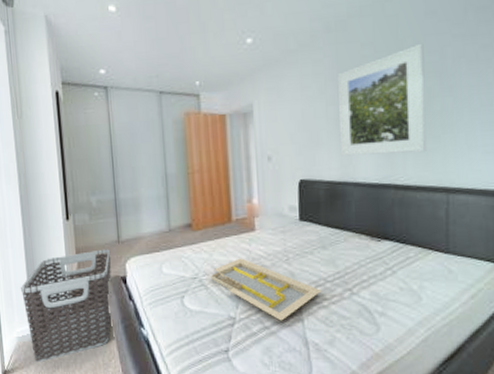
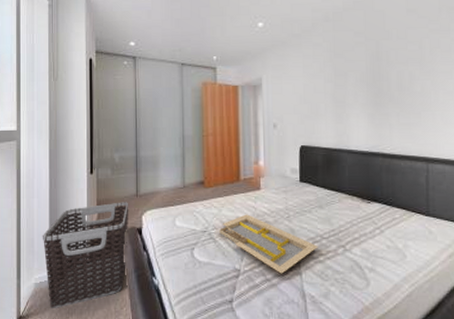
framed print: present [338,43,427,156] -> none [335,34,409,127]

